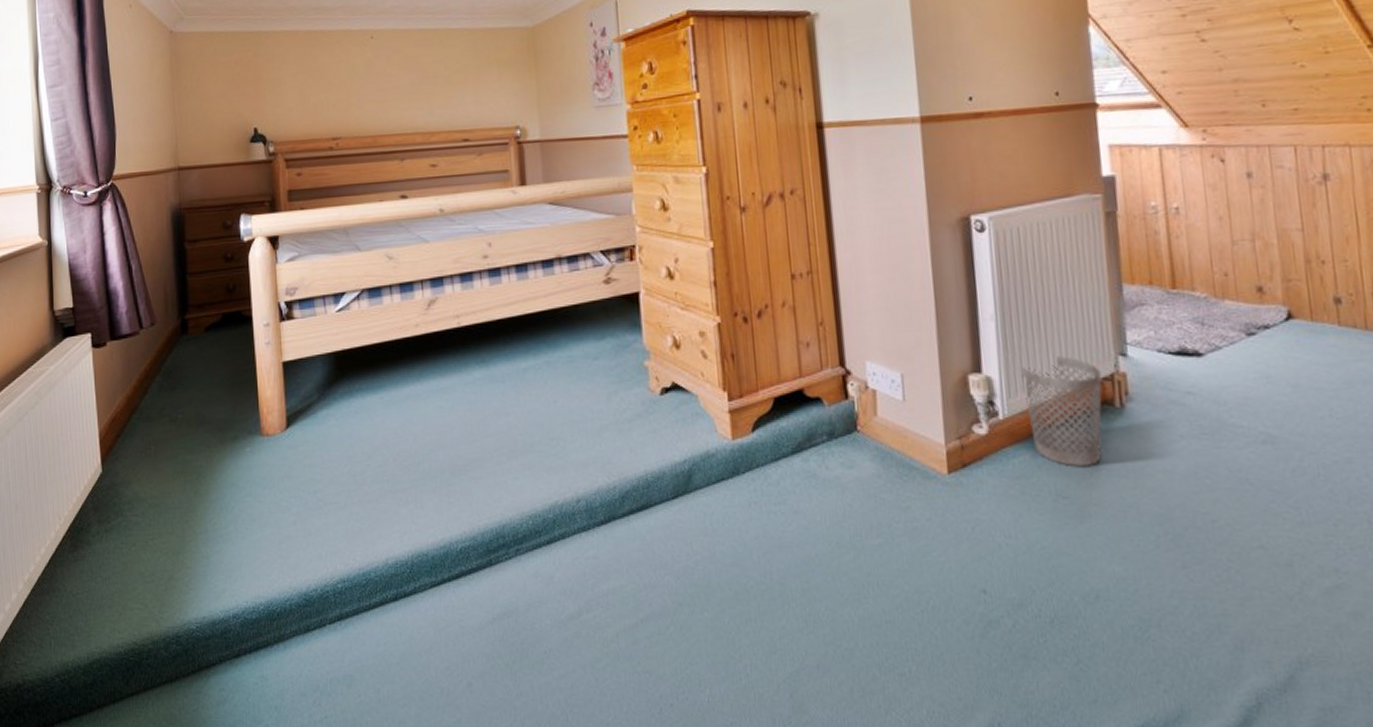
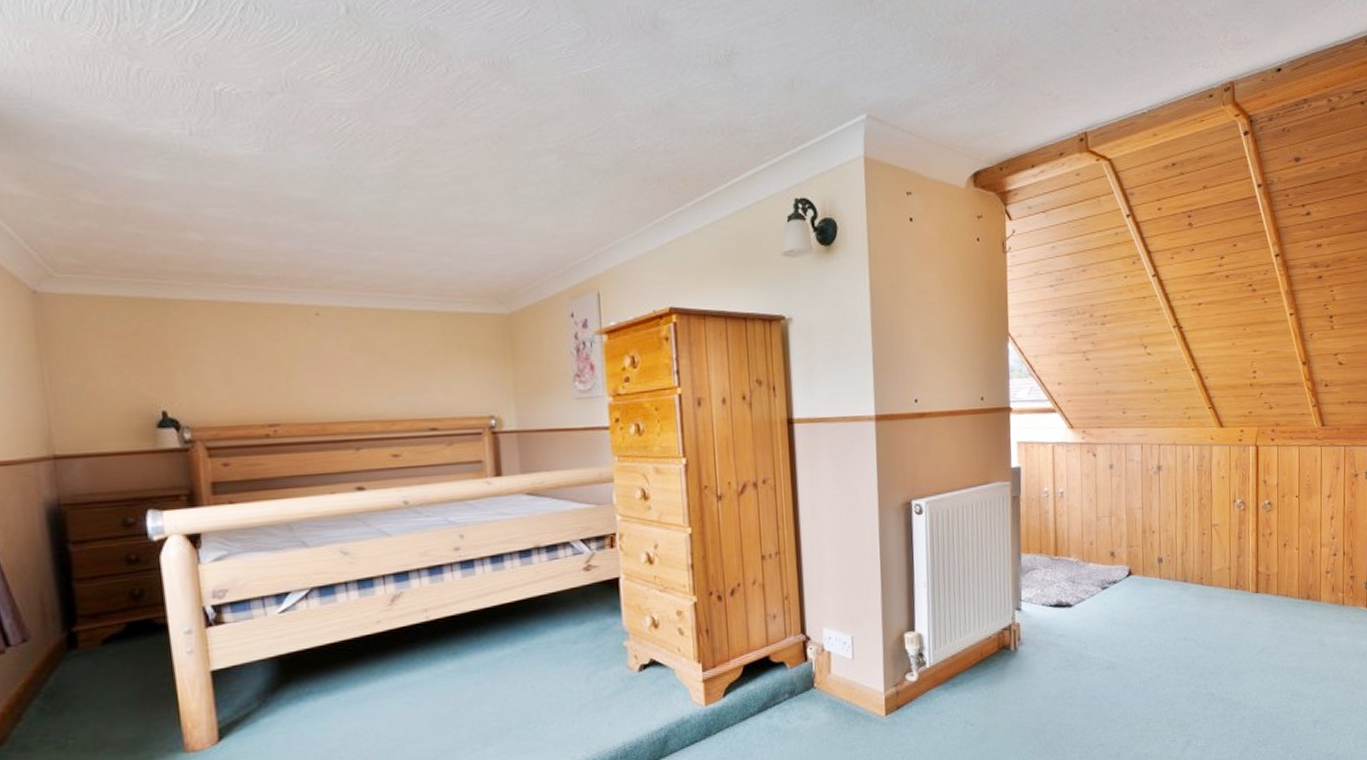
wastebasket: present [1021,356,1102,466] -> none [944,613,1003,700]

